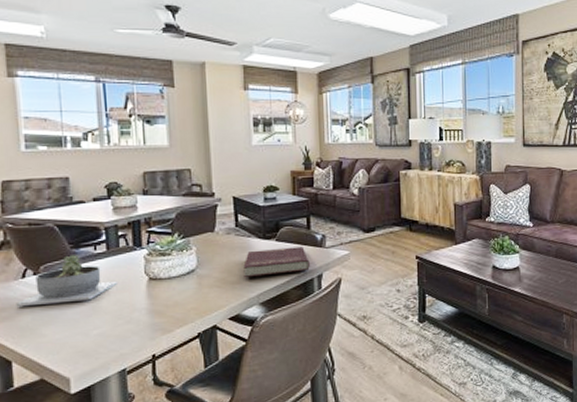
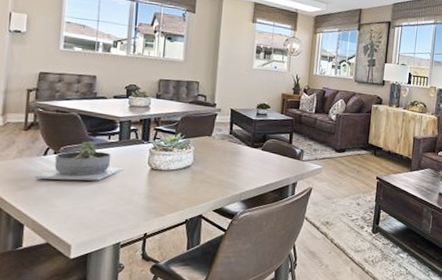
book: present [243,247,310,277] -> none [231,156,288,178]

